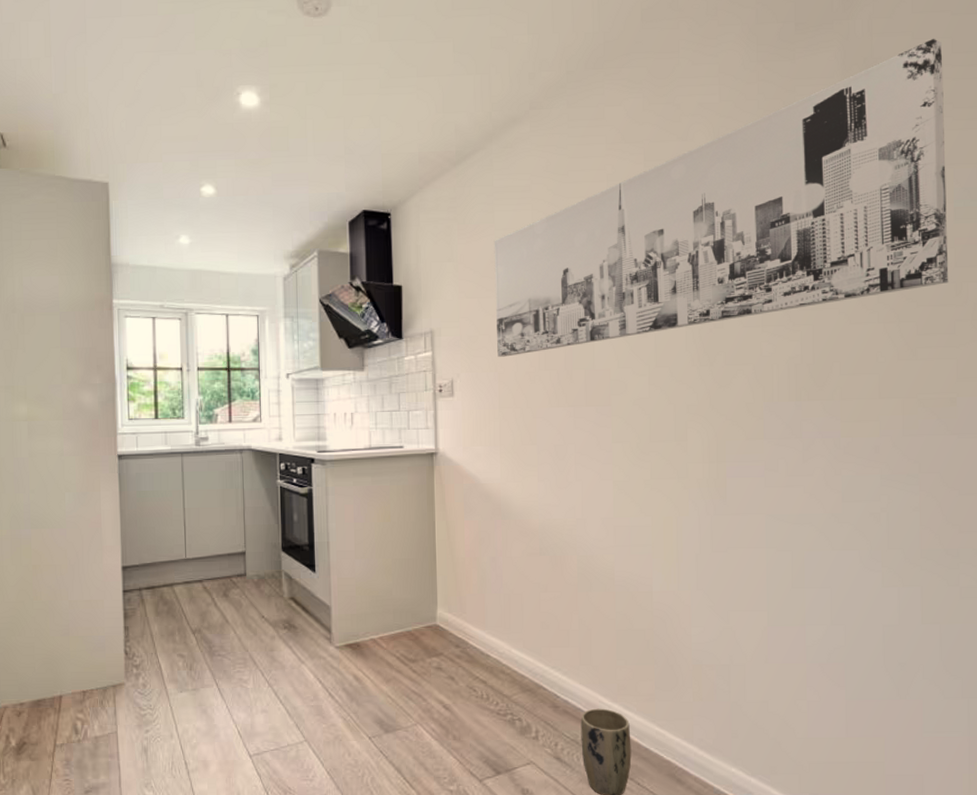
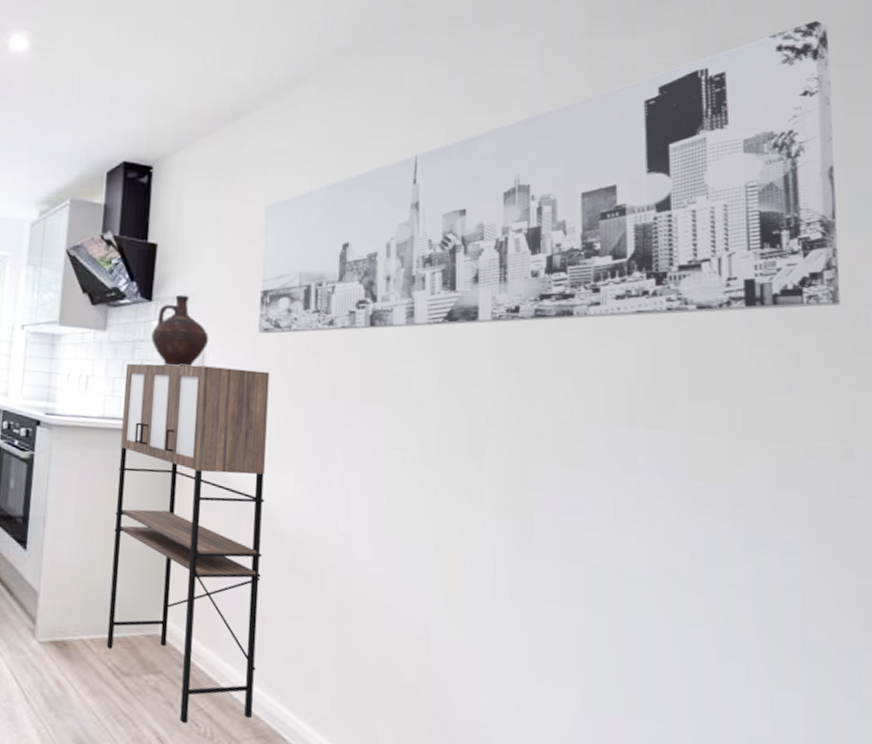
cabinet: none [385,390,519,691] -> present [106,363,270,724]
ceramic jug: none [405,330,456,396] -> present [151,294,209,367]

